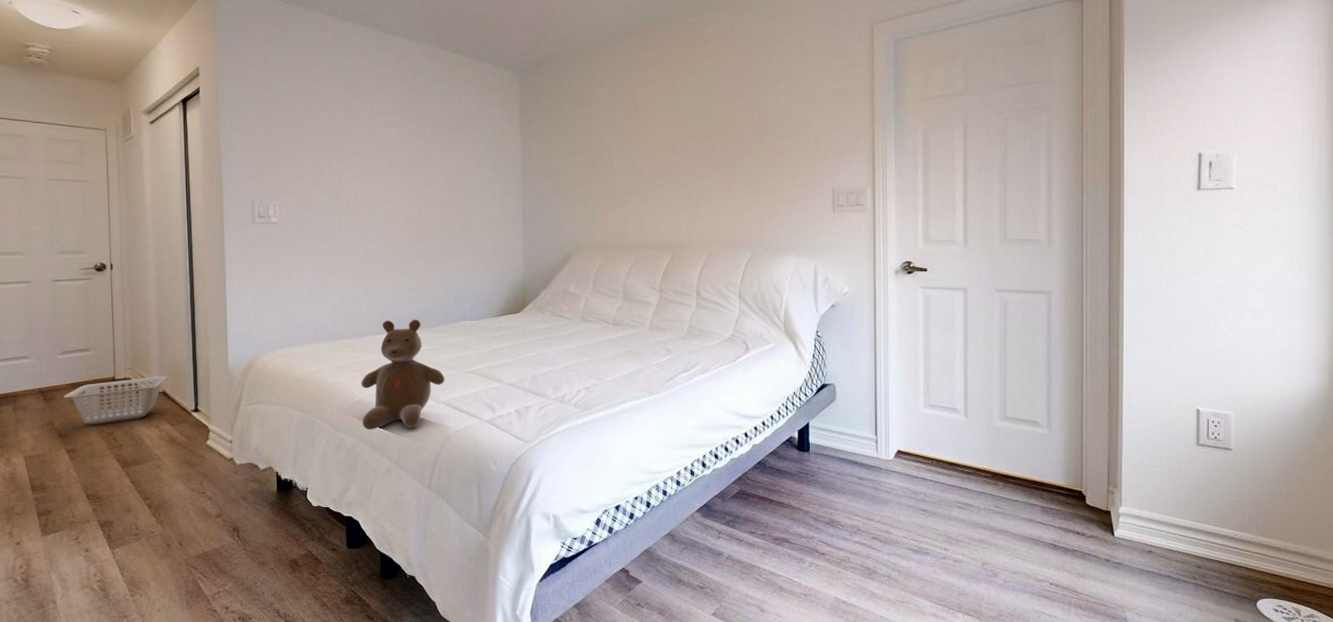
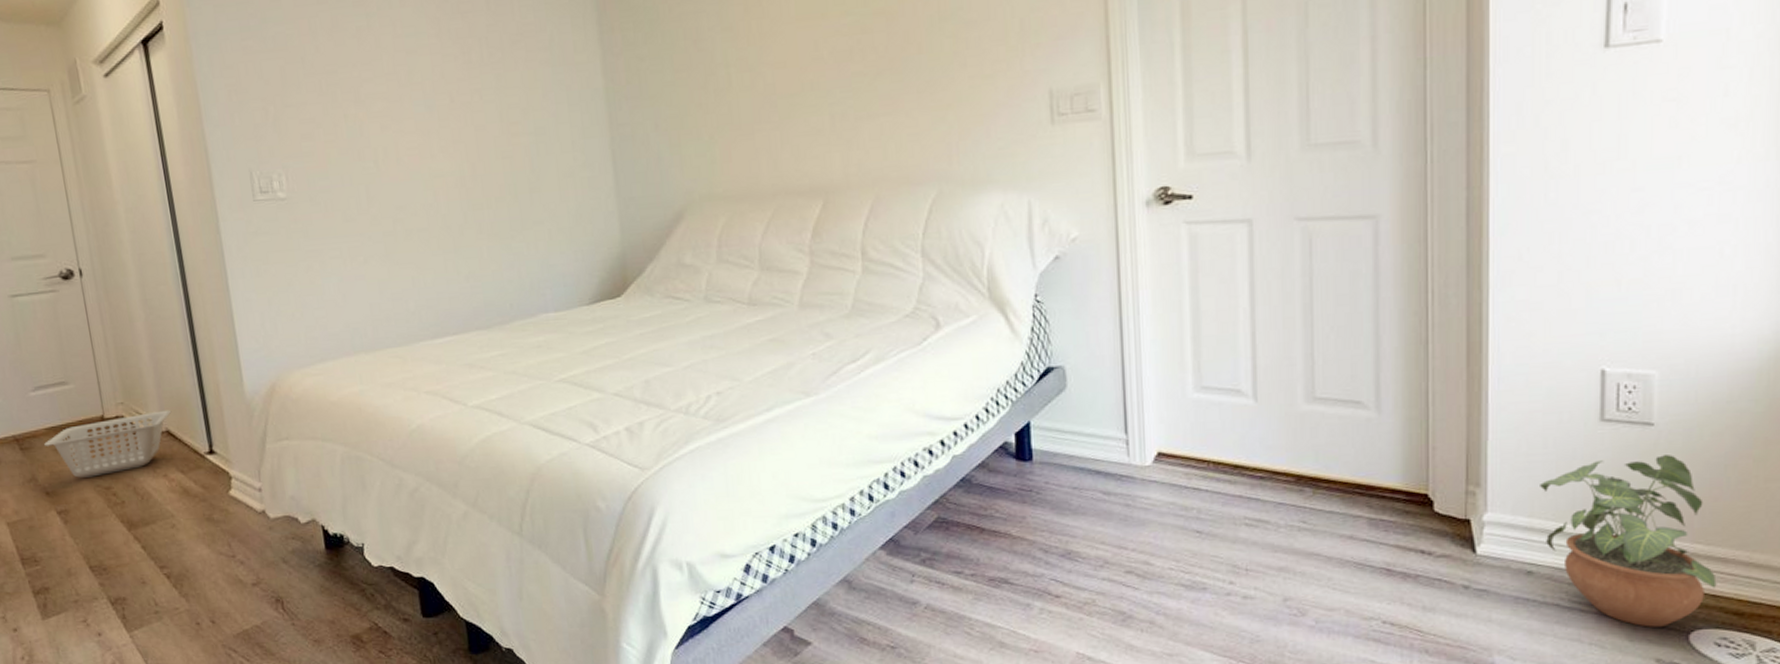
stuffed bear: present [361,319,445,430] -> none [418,315,528,465]
potted plant: none [1157,472,1274,596] -> present [1540,455,1717,627]

